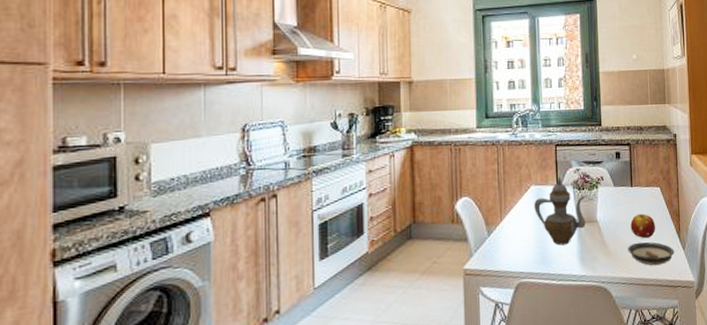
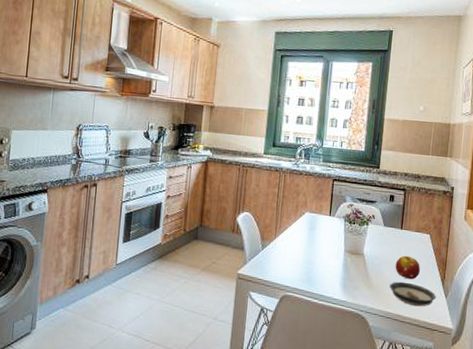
teapot: present [534,176,586,246] -> none [306,208,356,271]

